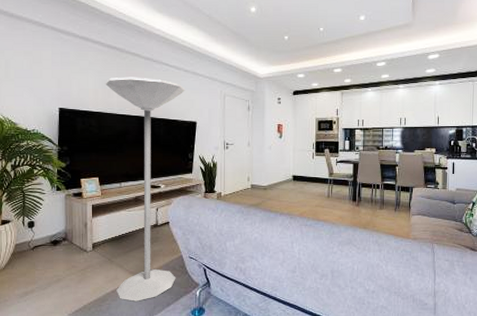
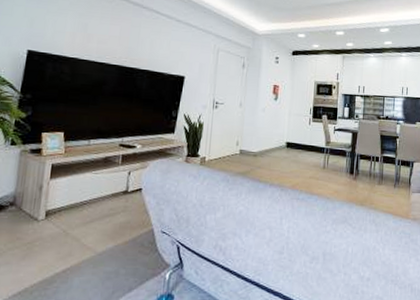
floor lamp: present [105,77,186,301] -> none [68,21,176,285]

